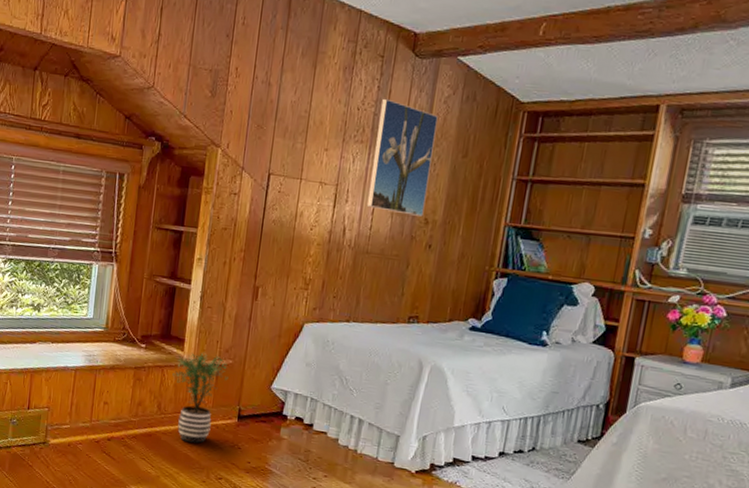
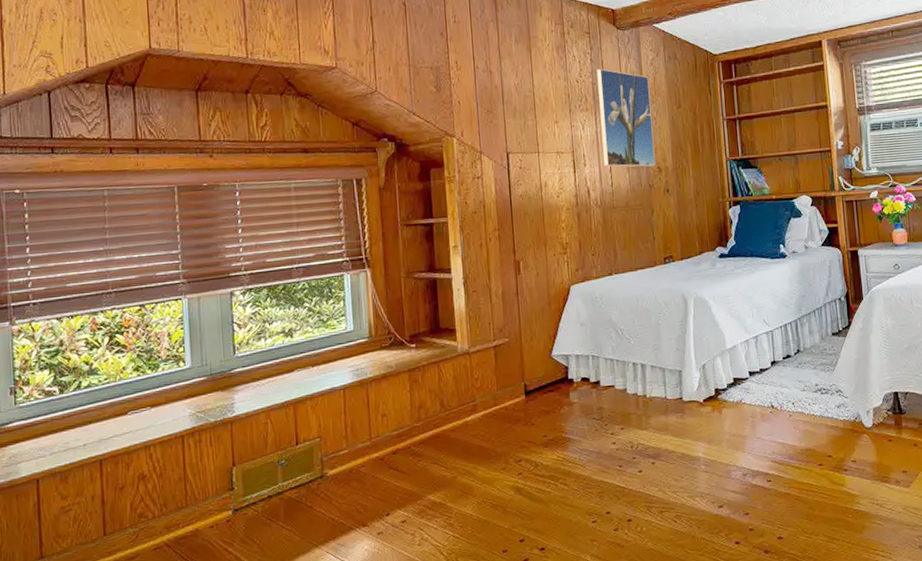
potted plant: present [172,352,229,443] -> none [449,336,508,433]

